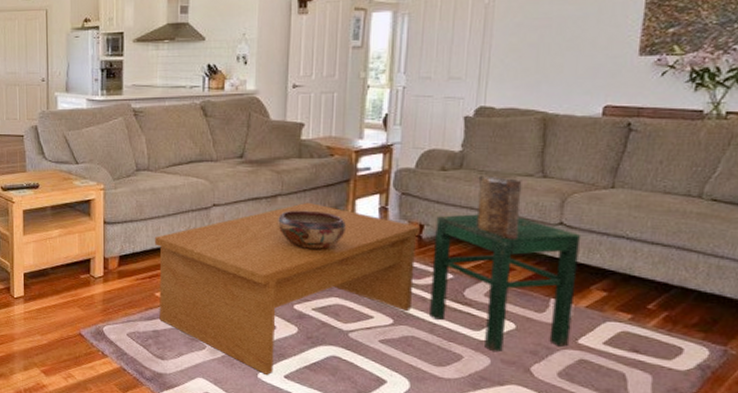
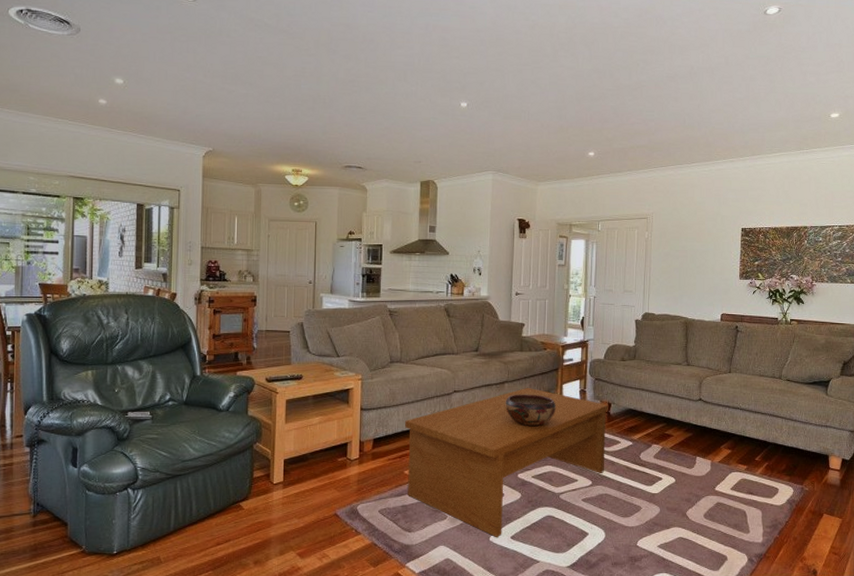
stool: present [430,214,580,352] -> none [617,394,712,502]
book: present [475,176,522,240] -> none [646,365,674,413]

